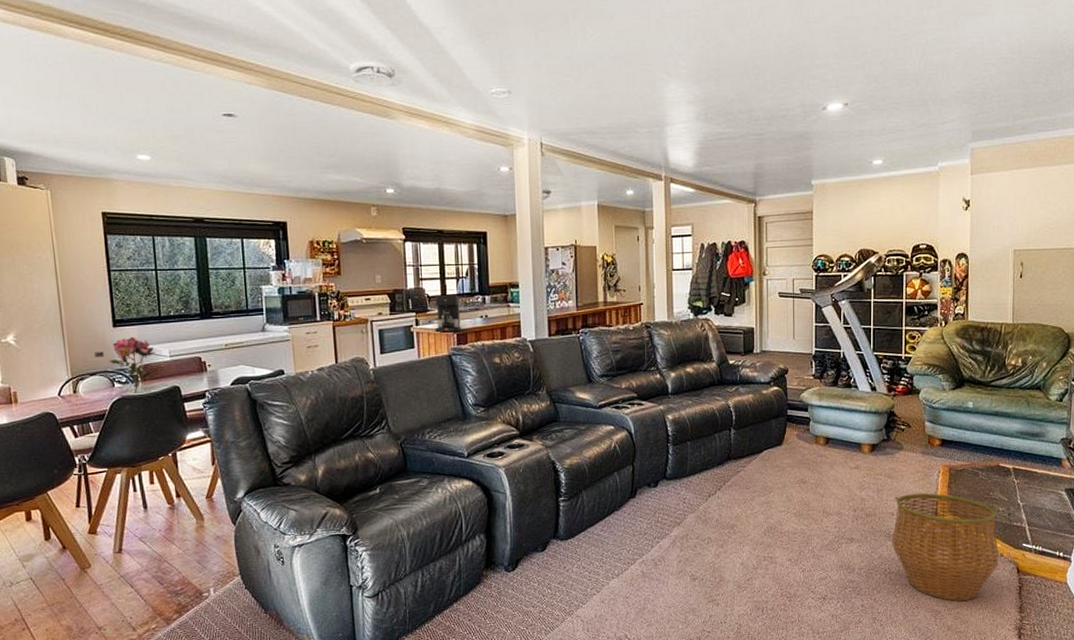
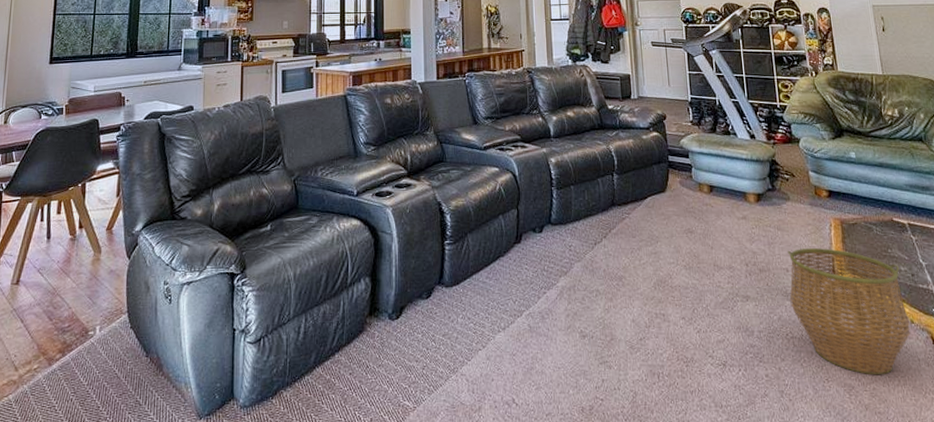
flower bouquet: present [94,336,155,393] -> none [29,72,82,125]
coffee maker: present [434,295,461,333] -> none [333,40,356,74]

